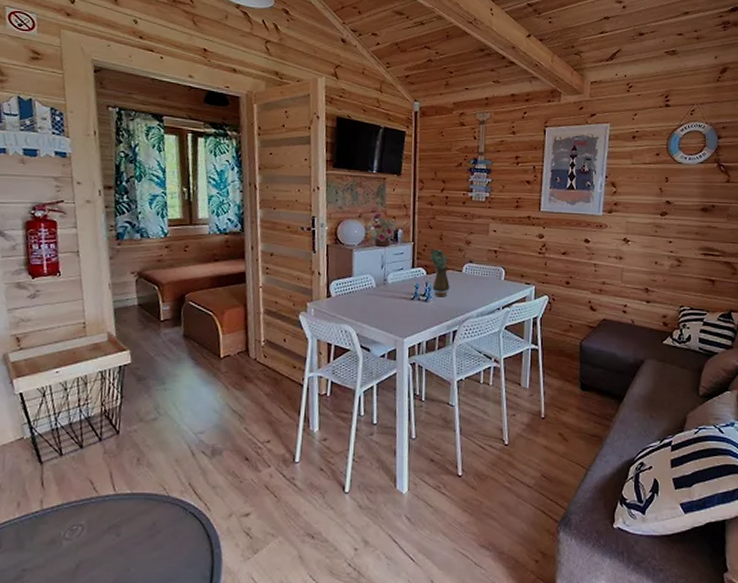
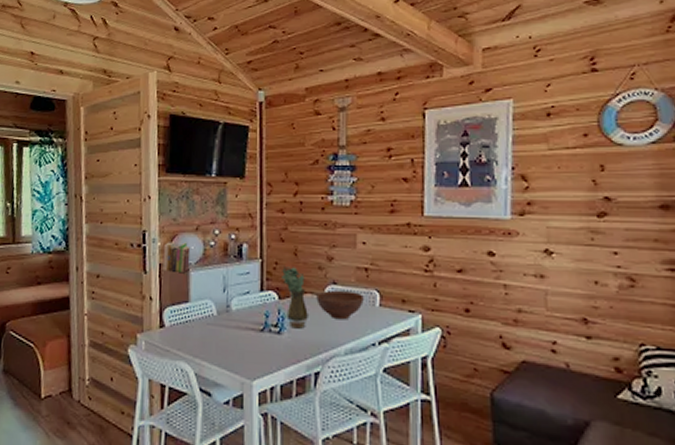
books: none [329,226,354,253] -> present [162,242,191,274]
decorative plant: present [369,212,397,248] -> none [208,224,241,267]
bowl: none [456,267,493,291] -> present [316,289,364,320]

